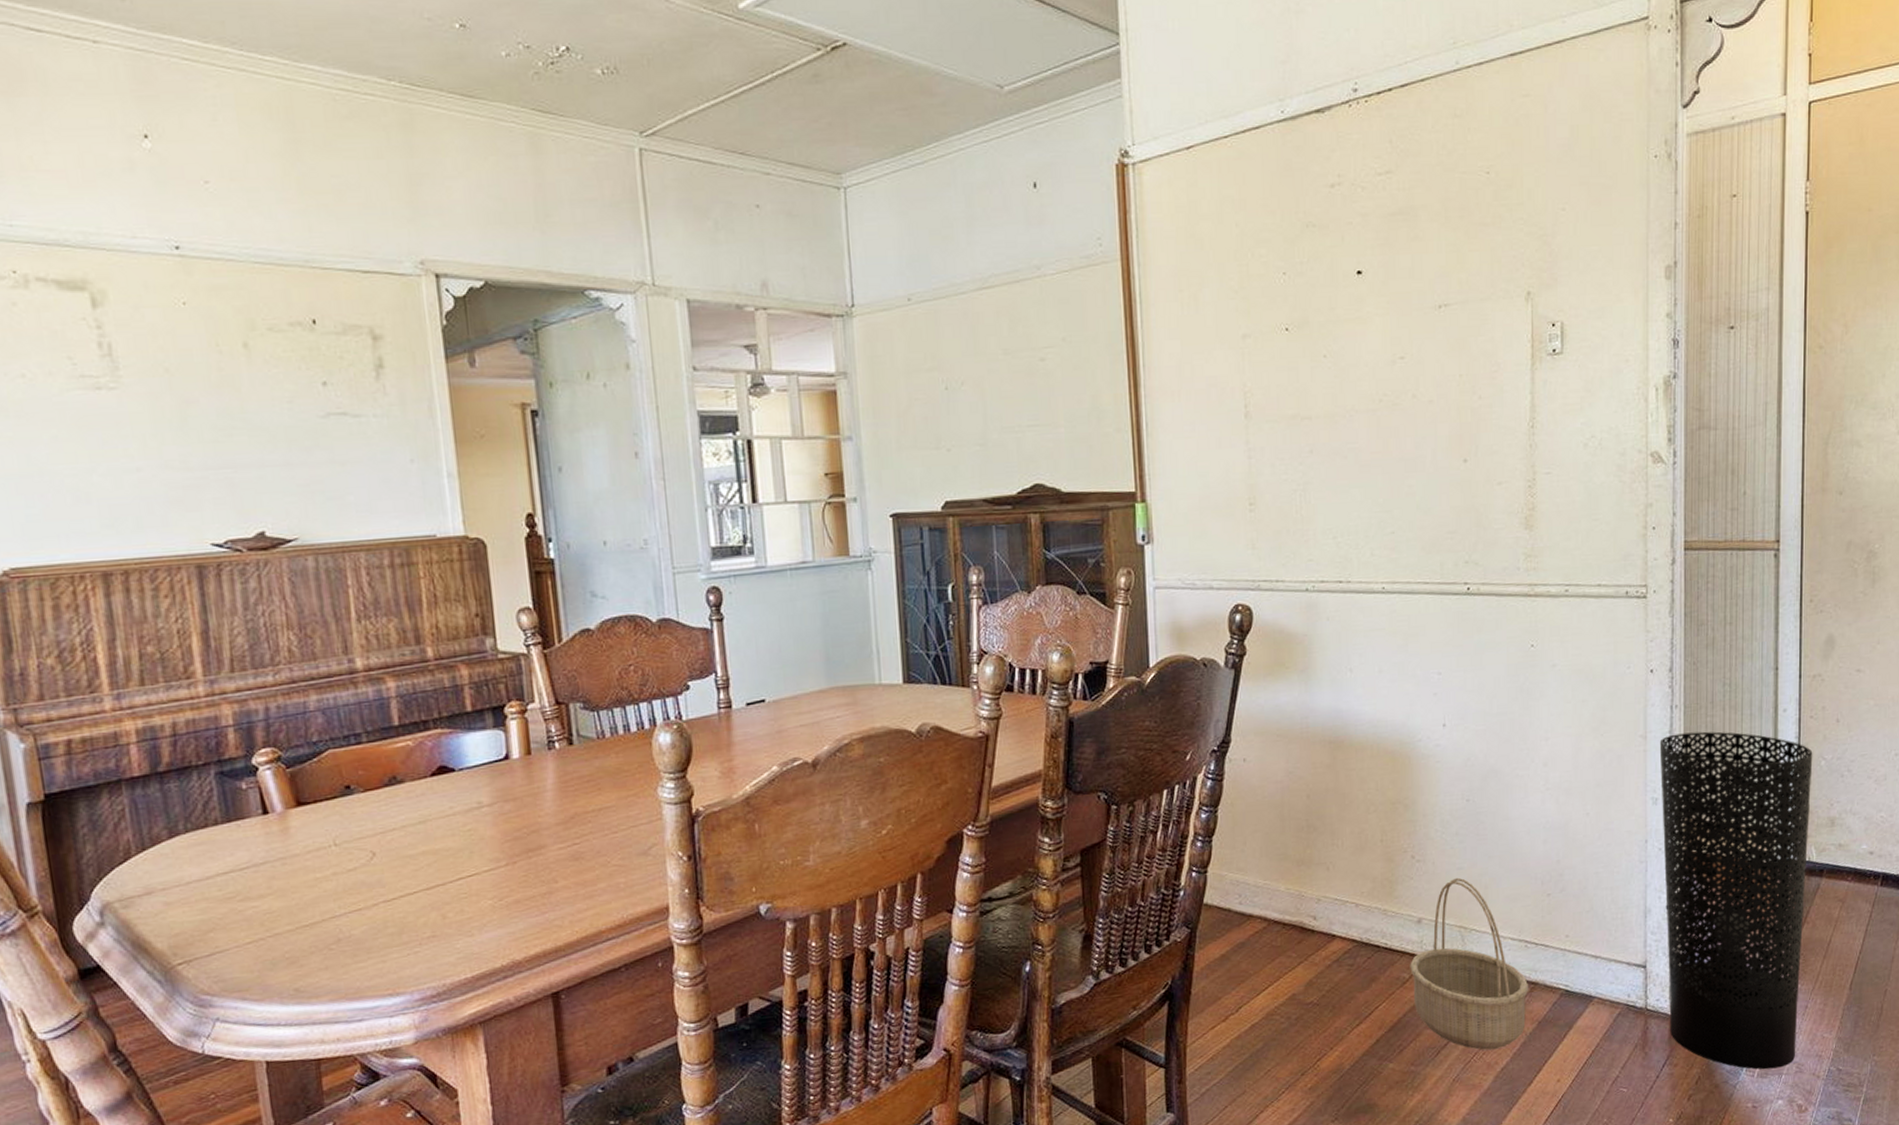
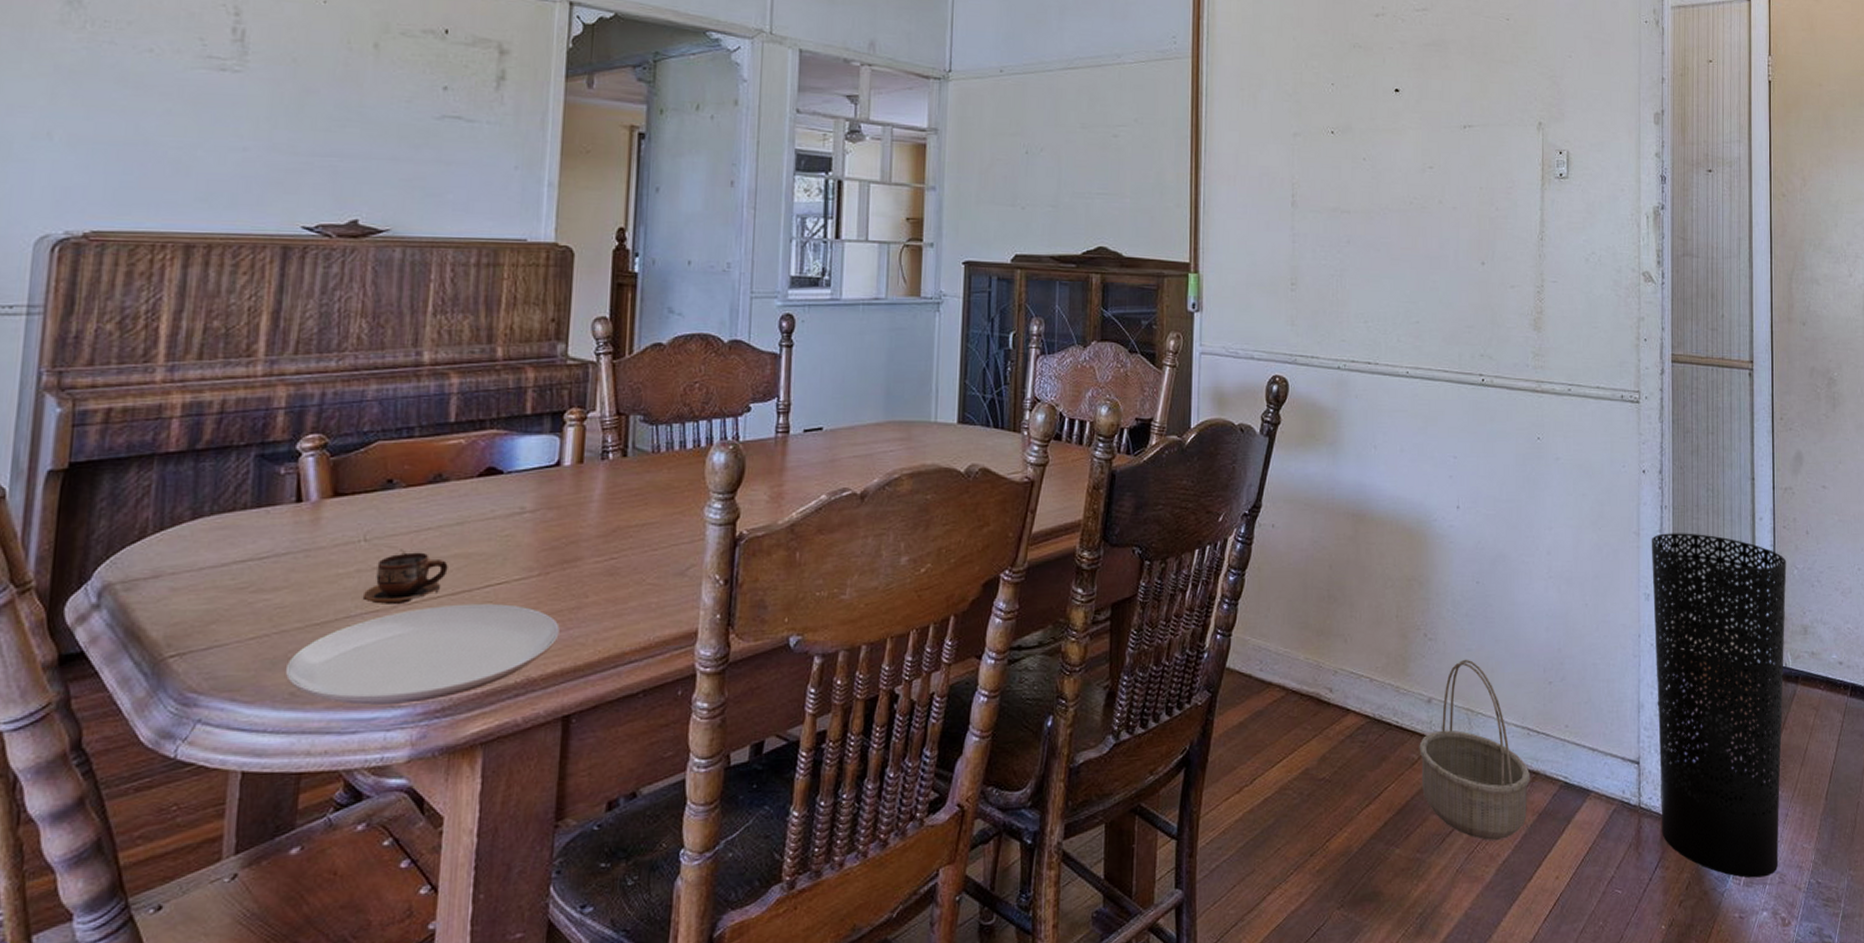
plate: none [285,894,536,996] -> present [285,603,560,706]
cup: none [343,852,419,904] -> present [362,552,448,606]

